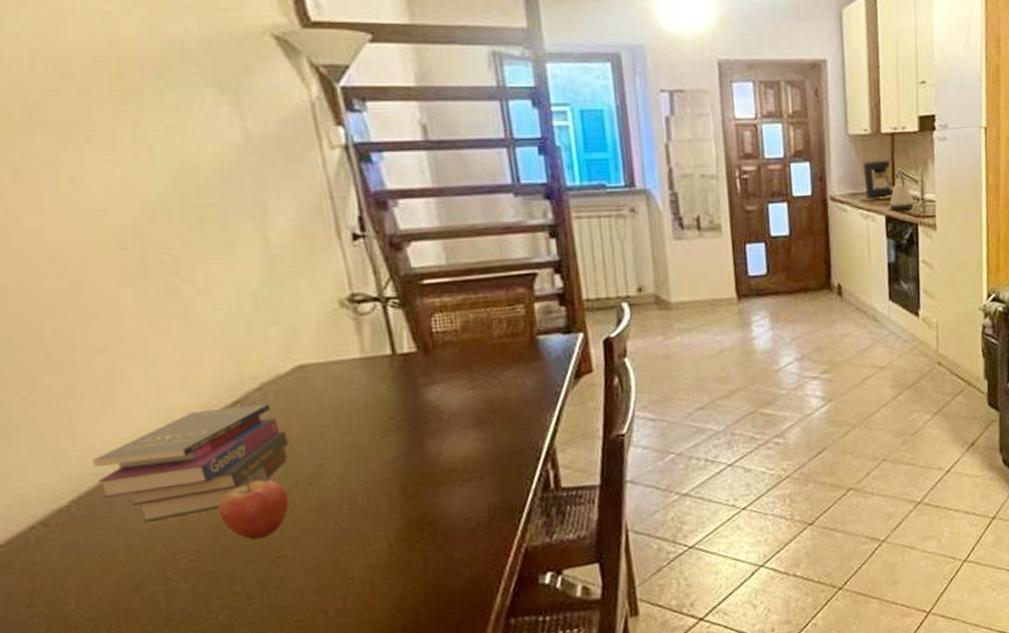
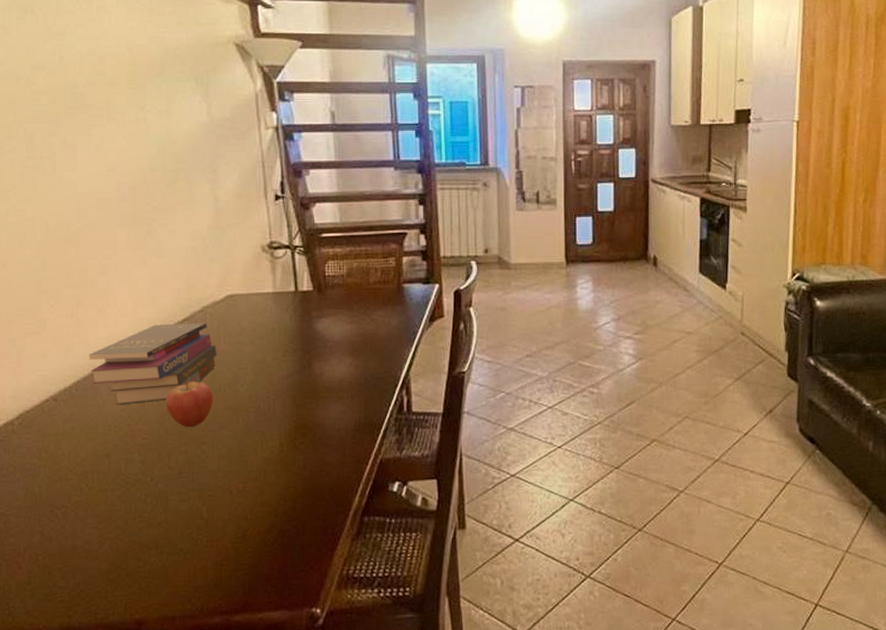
coffee maker: present [863,160,893,198] -> none [682,148,708,182]
kettle: present [889,171,914,212] -> none [705,158,727,194]

